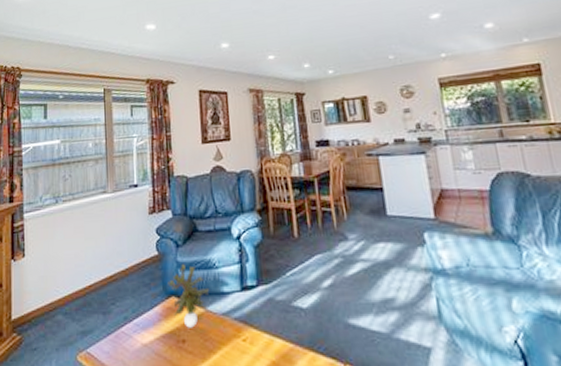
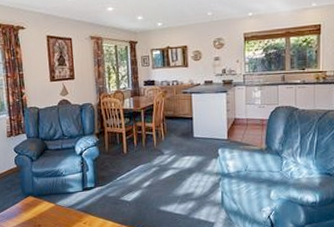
potted plant: present [168,263,209,328] -> none [25,172,58,217]

